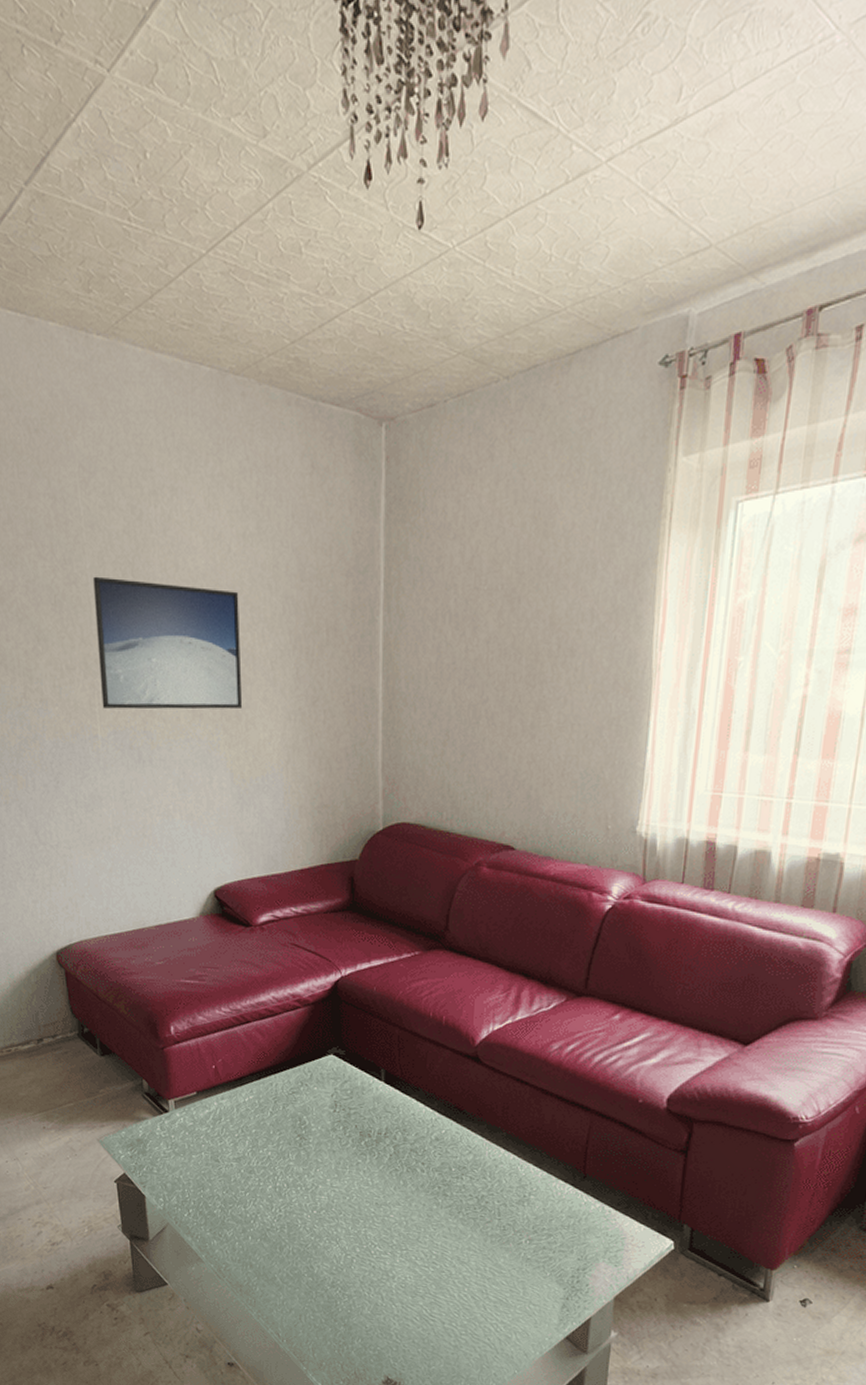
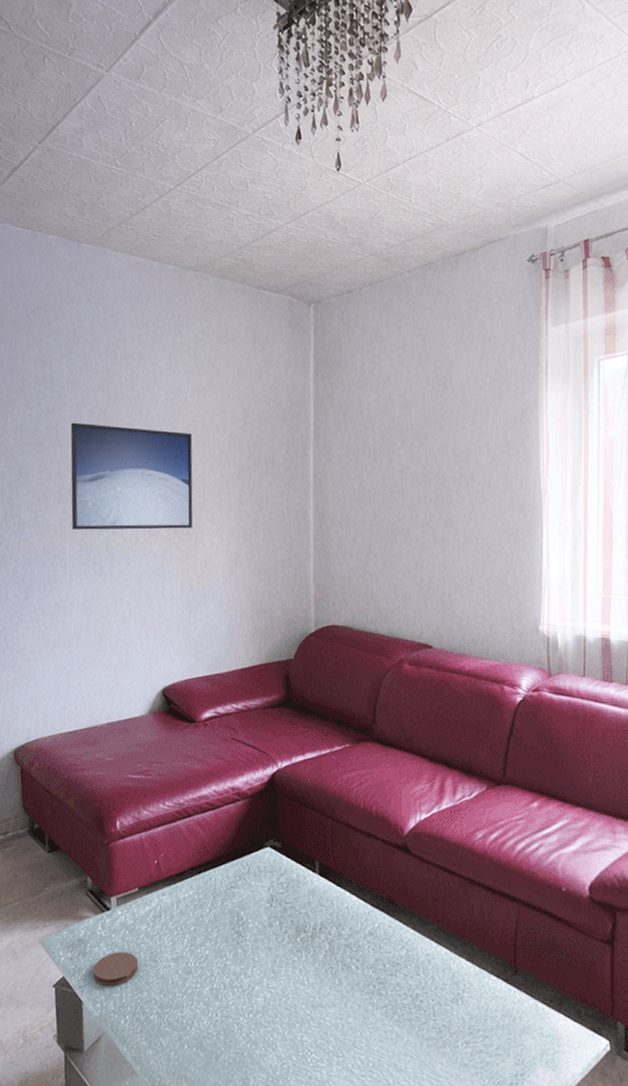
coaster: none [154,1151,200,1183] -> present [93,952,139,986]

